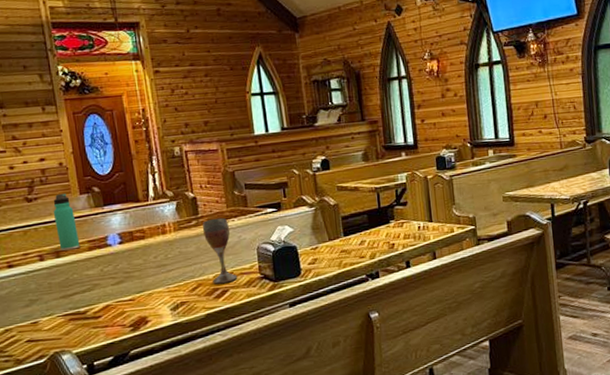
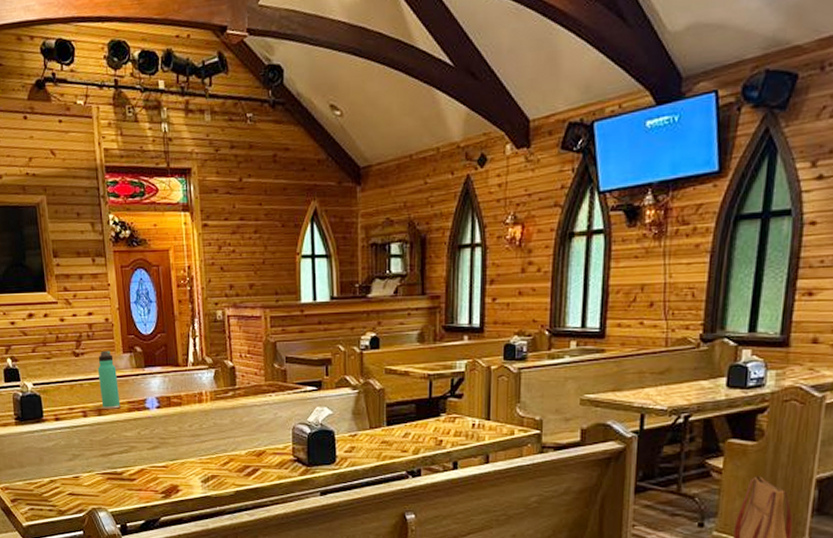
cup: present [202,217,238,284] -> none [238,391,270,461]

